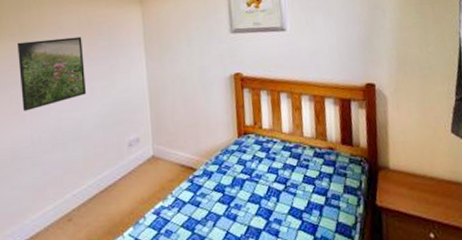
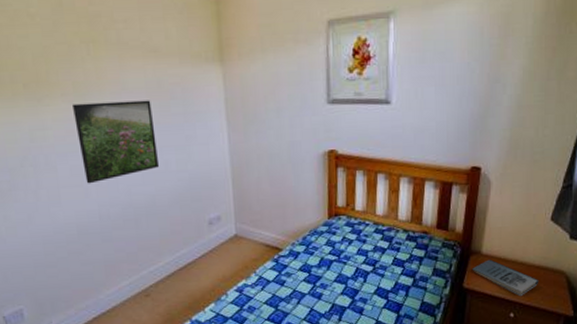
book: none [382,174,454,215] -> present [472,259,539,297]

